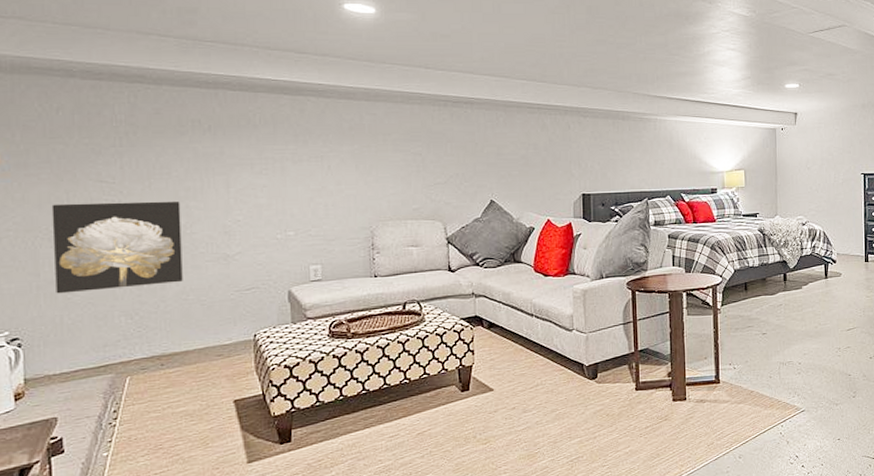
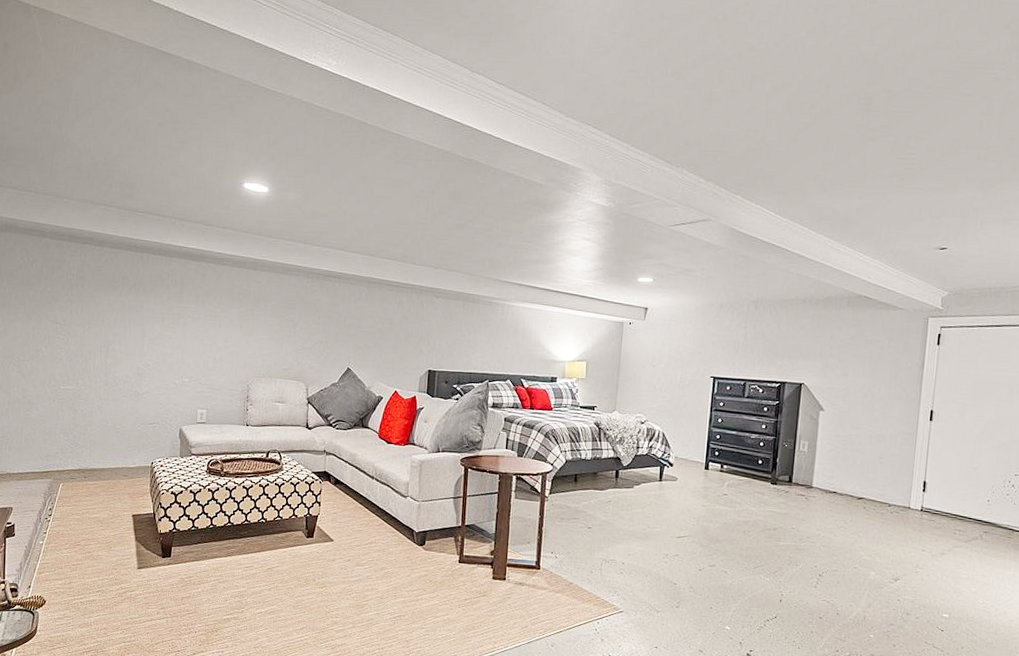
wall art: present [51,201,183,294] -> none [20,338,109,412]

